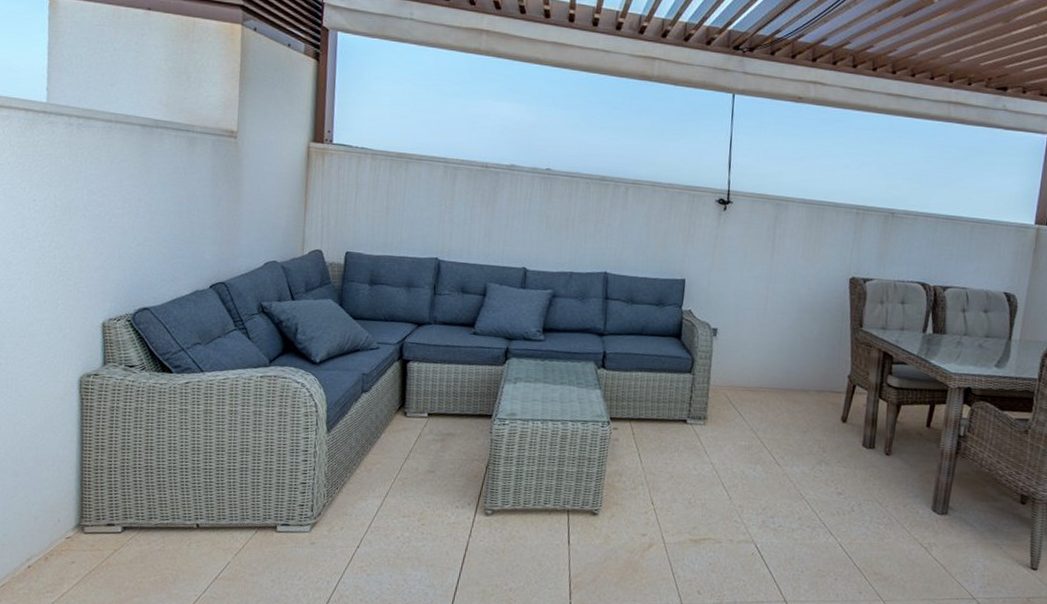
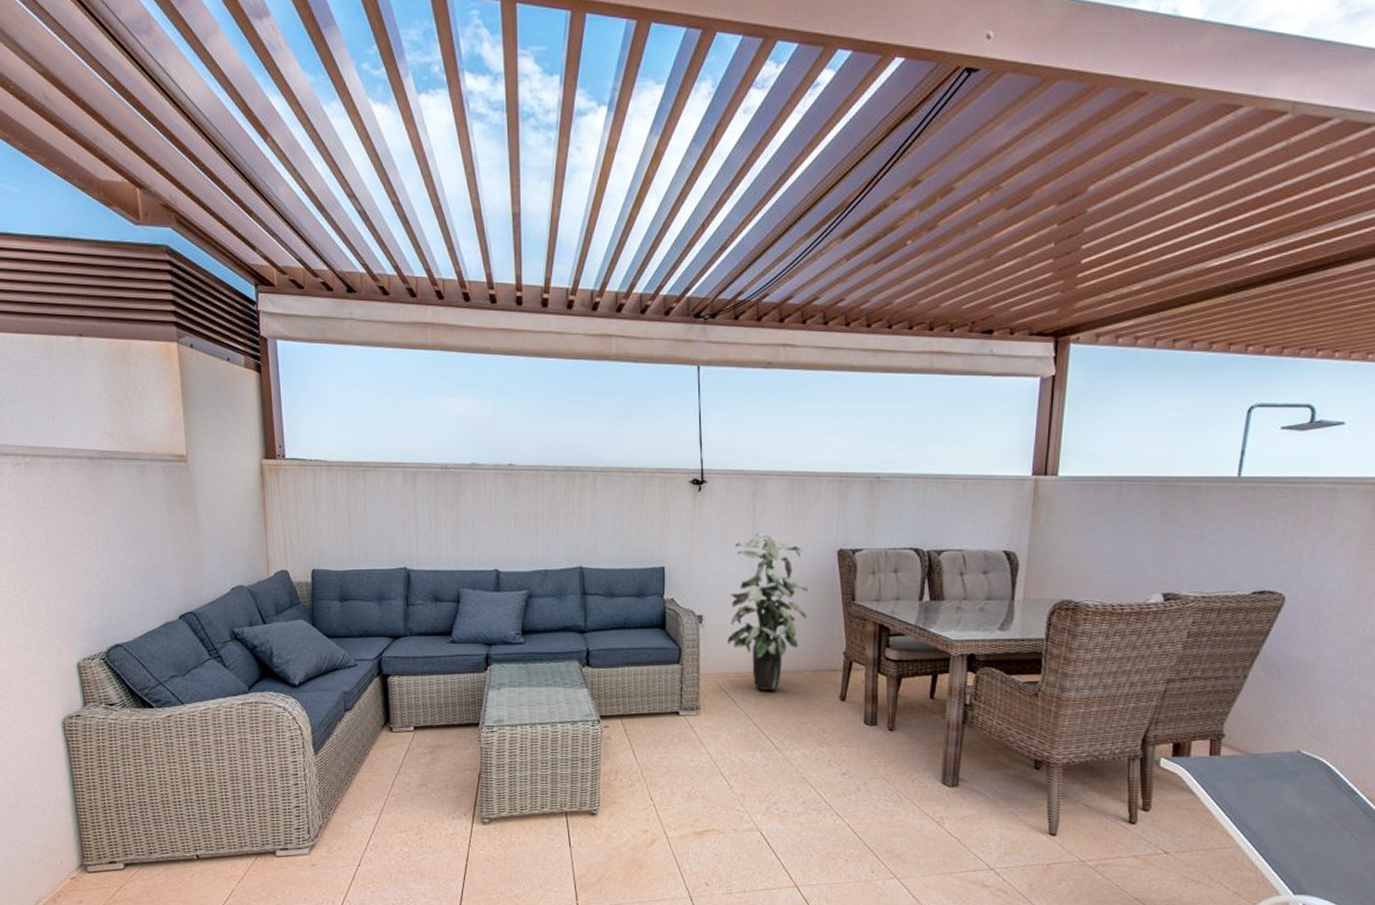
indoor plant: none [738,254,820,408] -> present [727,532,808,692]

